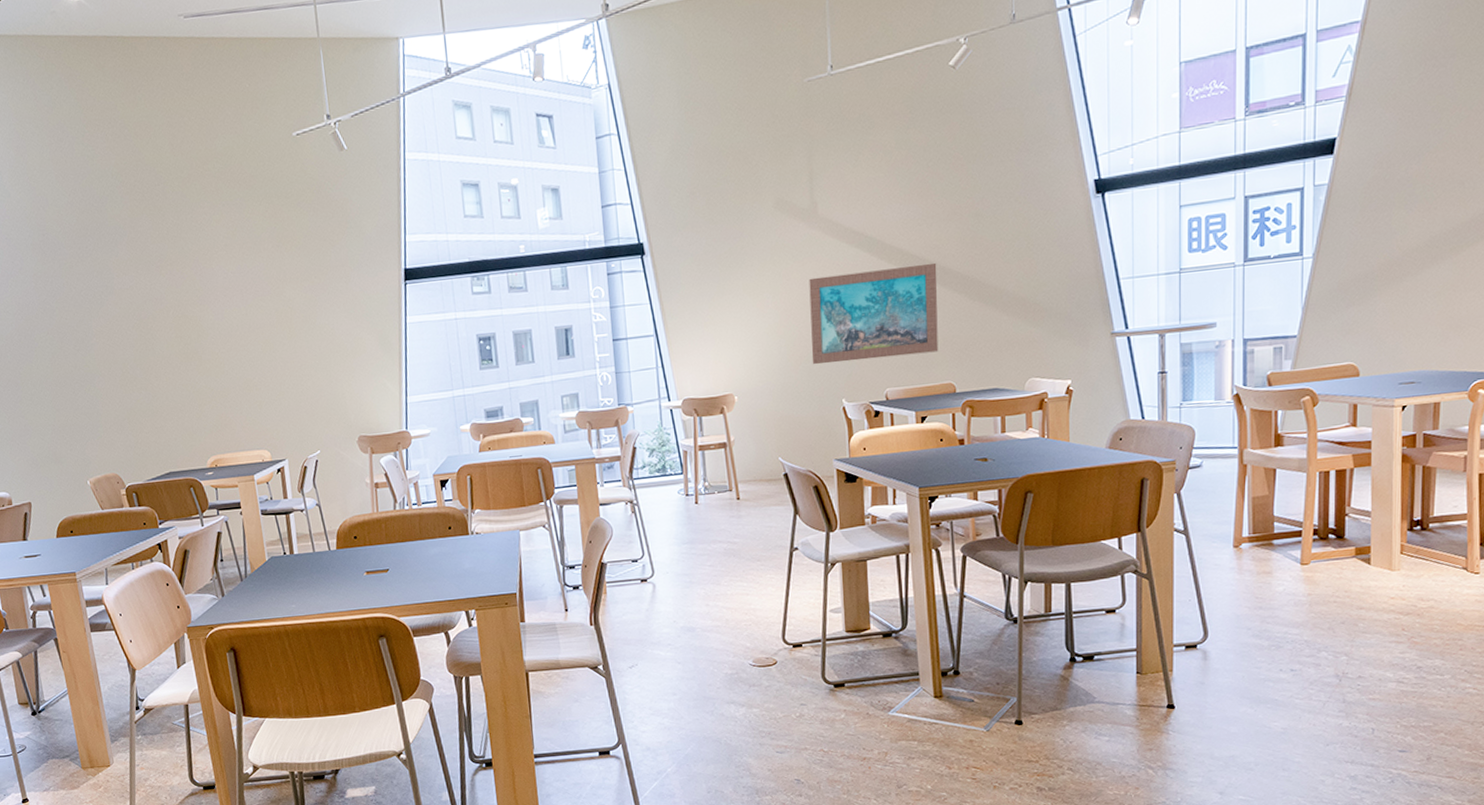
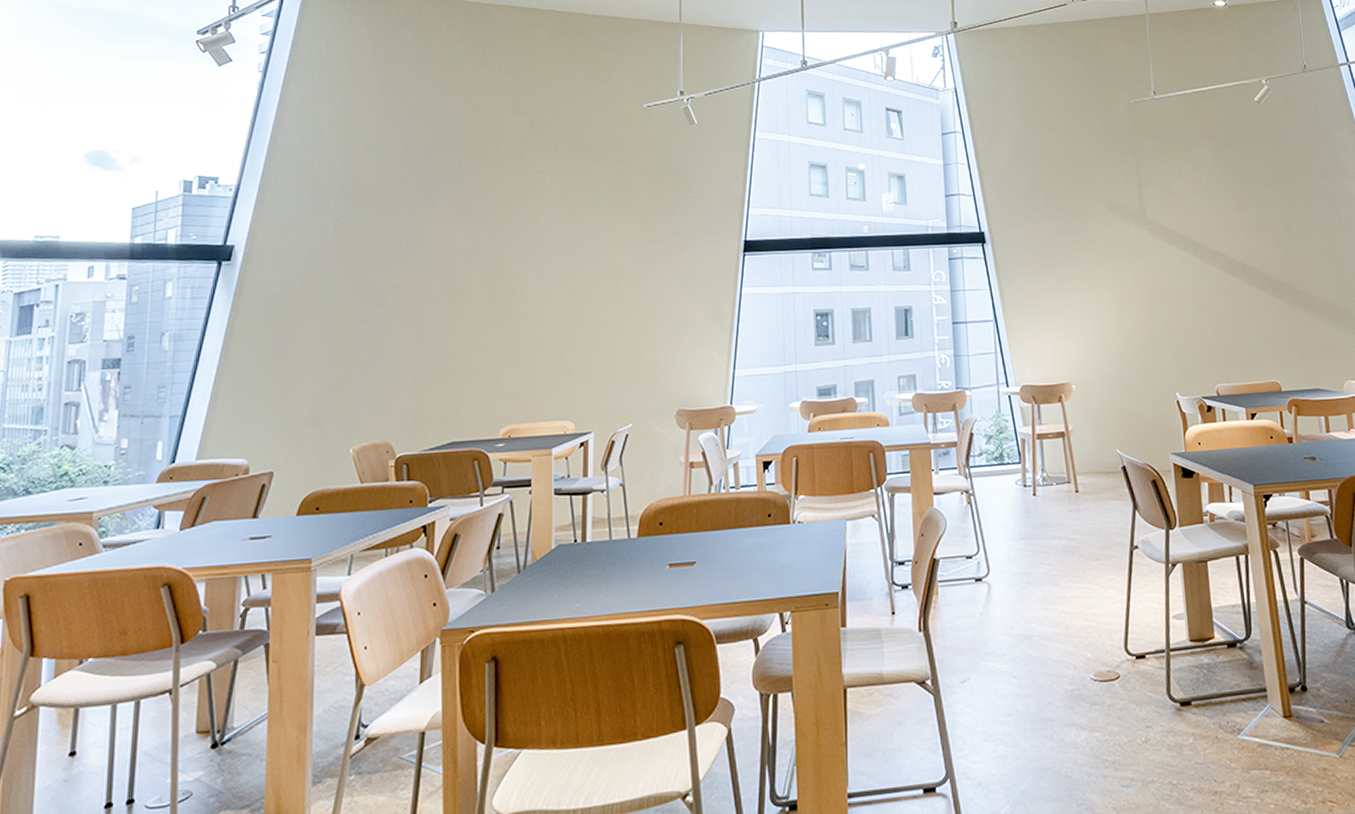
wall art: present [809,262,939,364] -> none [1140,268,1263,357]

